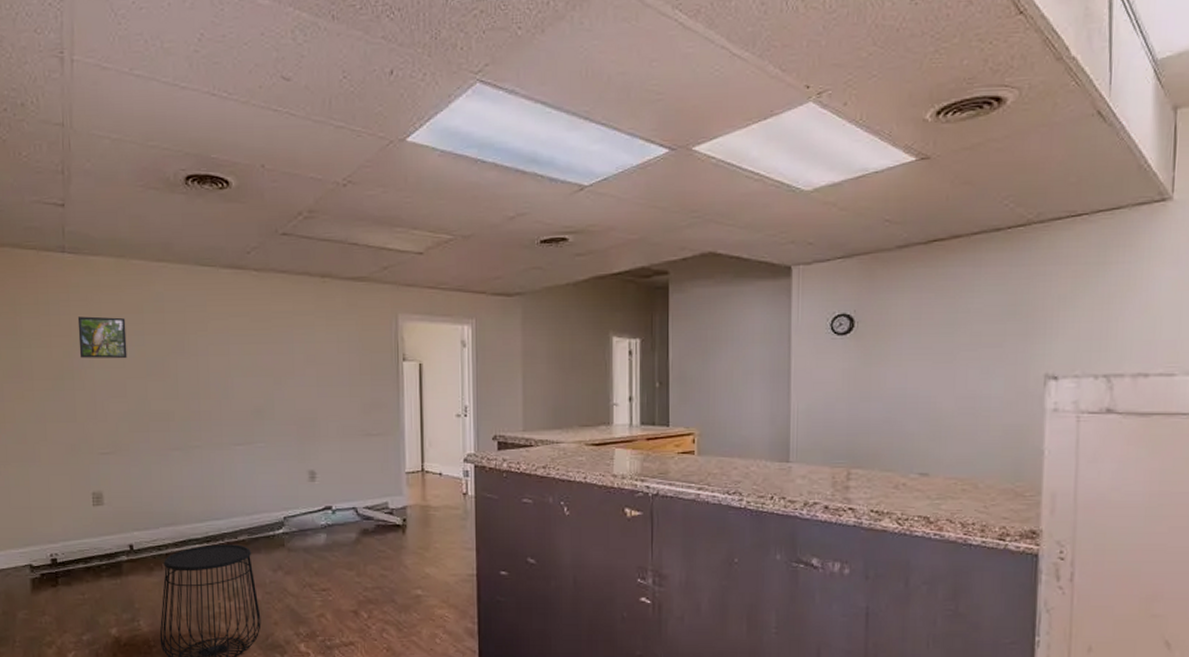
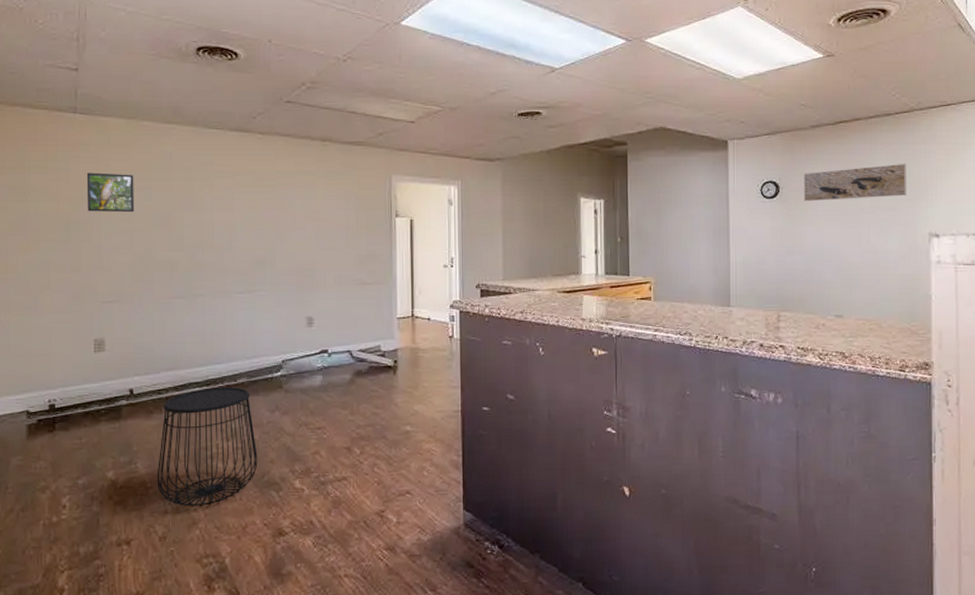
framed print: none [885,290,1019,339] -> present [804,164,907,202]

